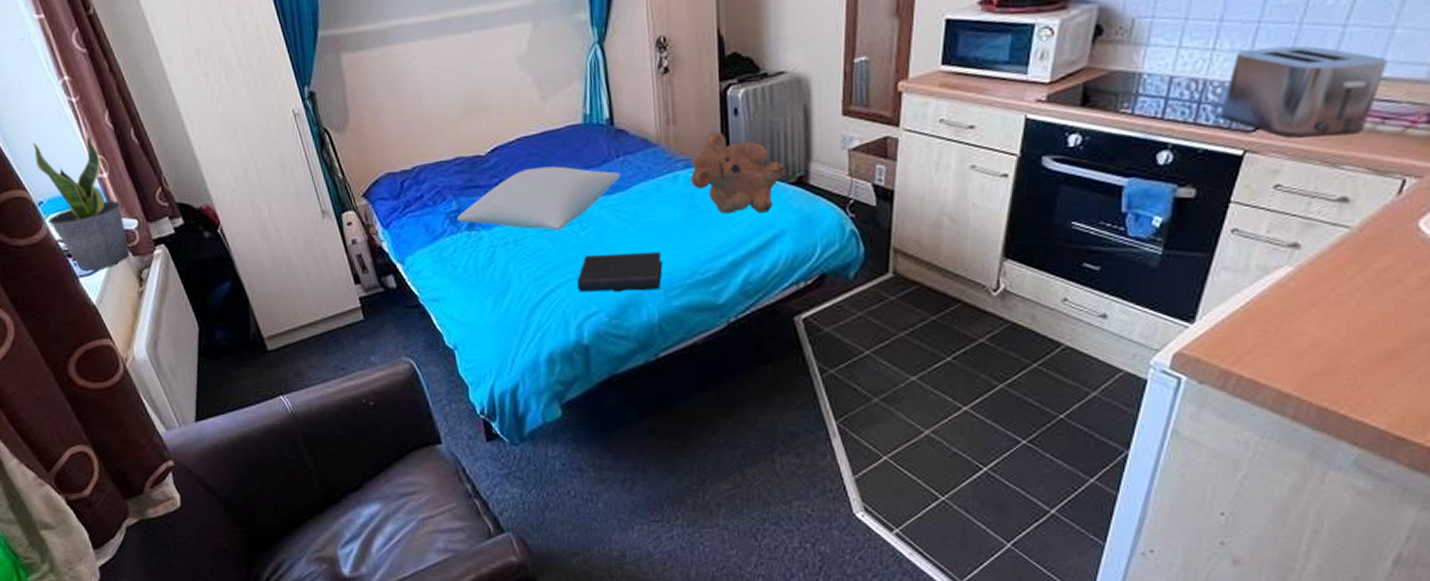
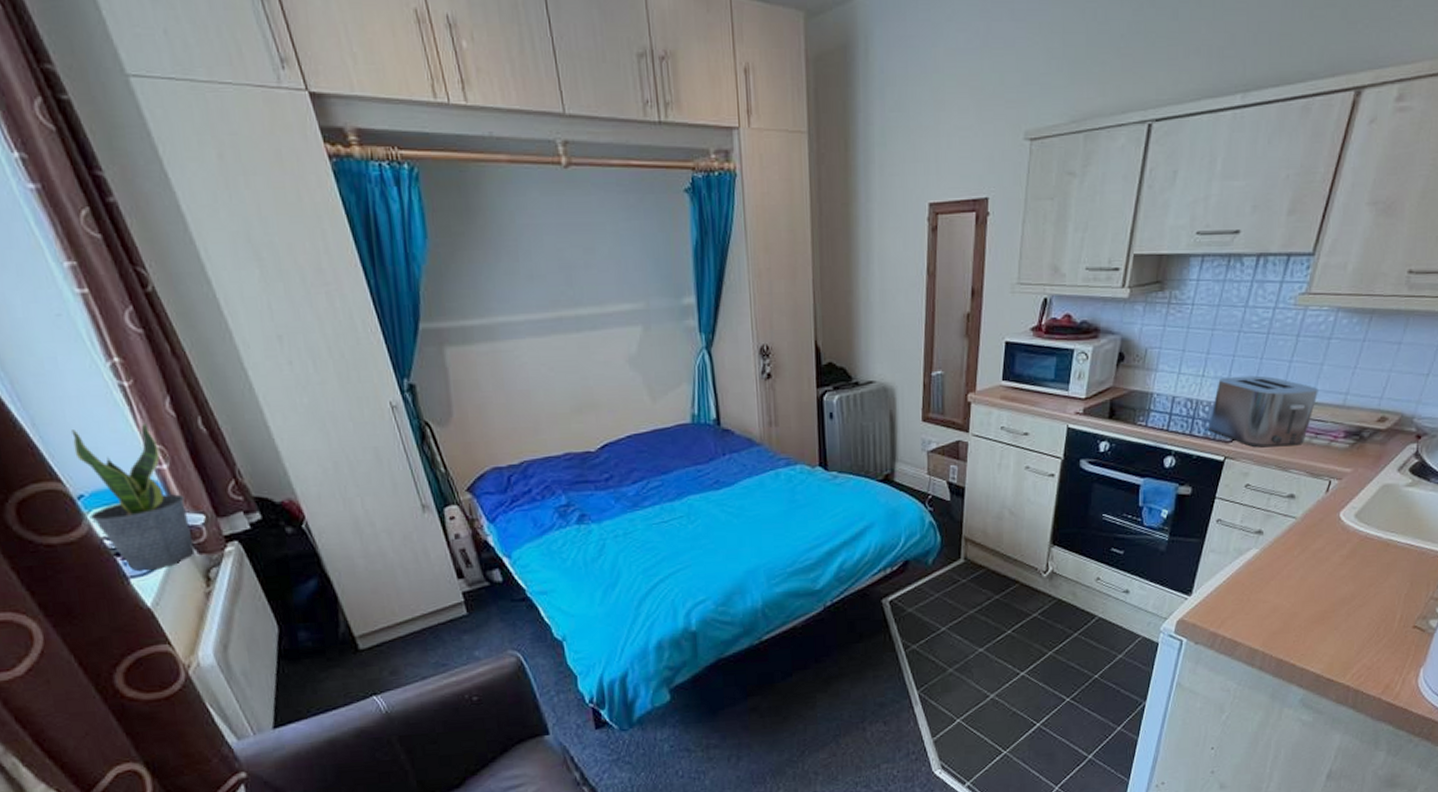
pillow: present [456,166,620,231] -> none [565,463,726,524]
book: present [576,251,663,292] -> none [685,542,766,582]
teddy bear: present [690,131,785,214] -> none [791,433,874,508]

